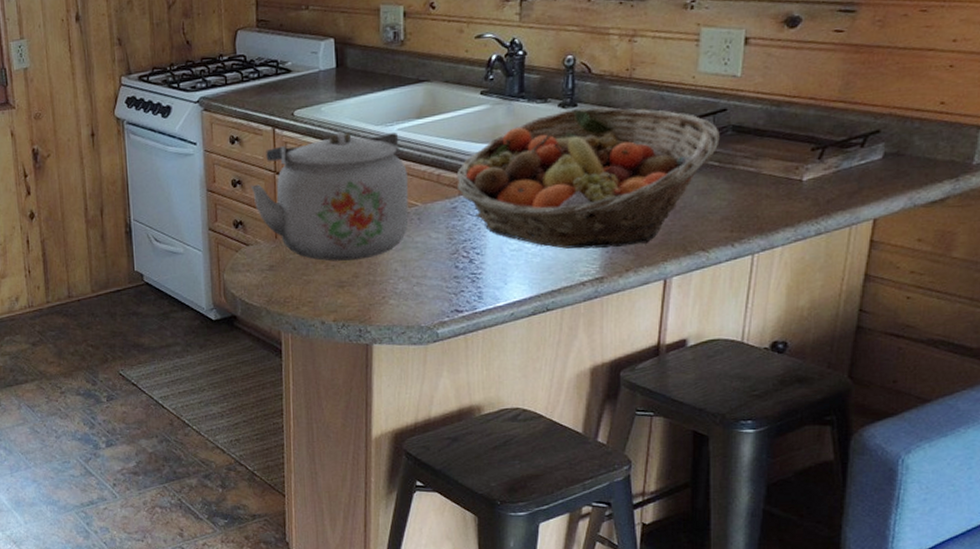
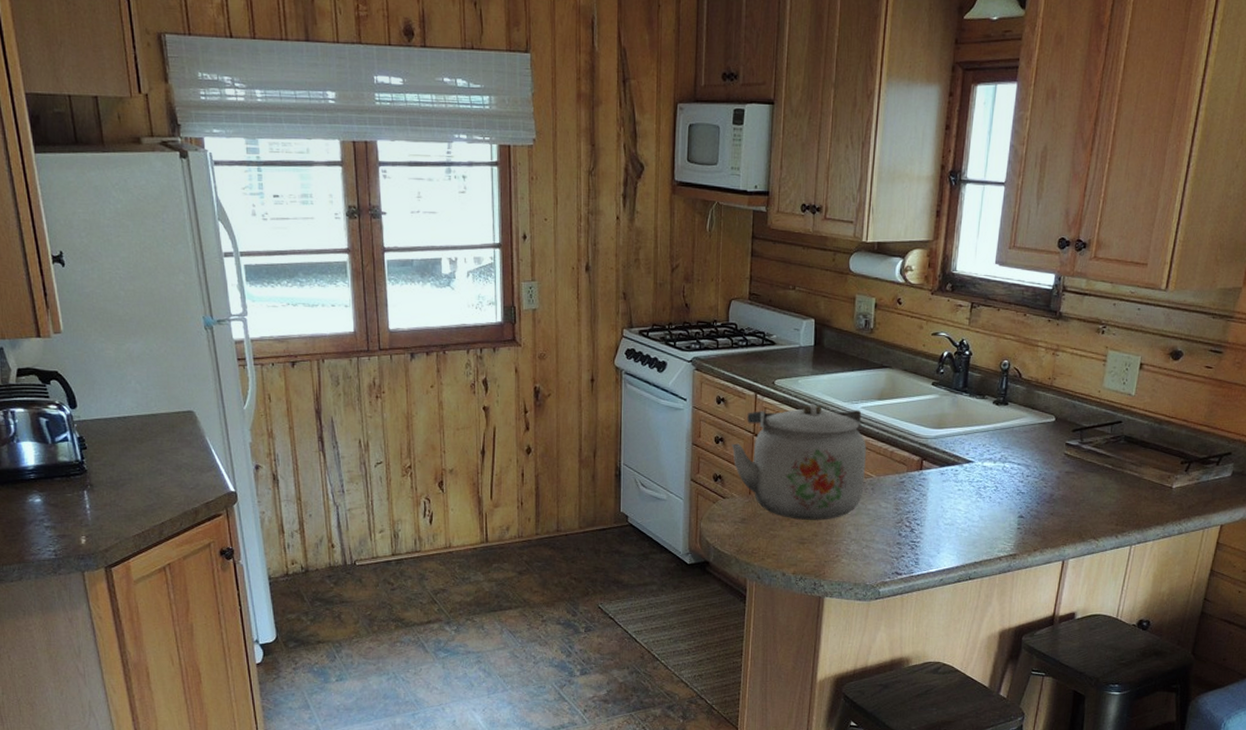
fruit basket: present [456,107,720,249] -> none [906,407,1115,530]

